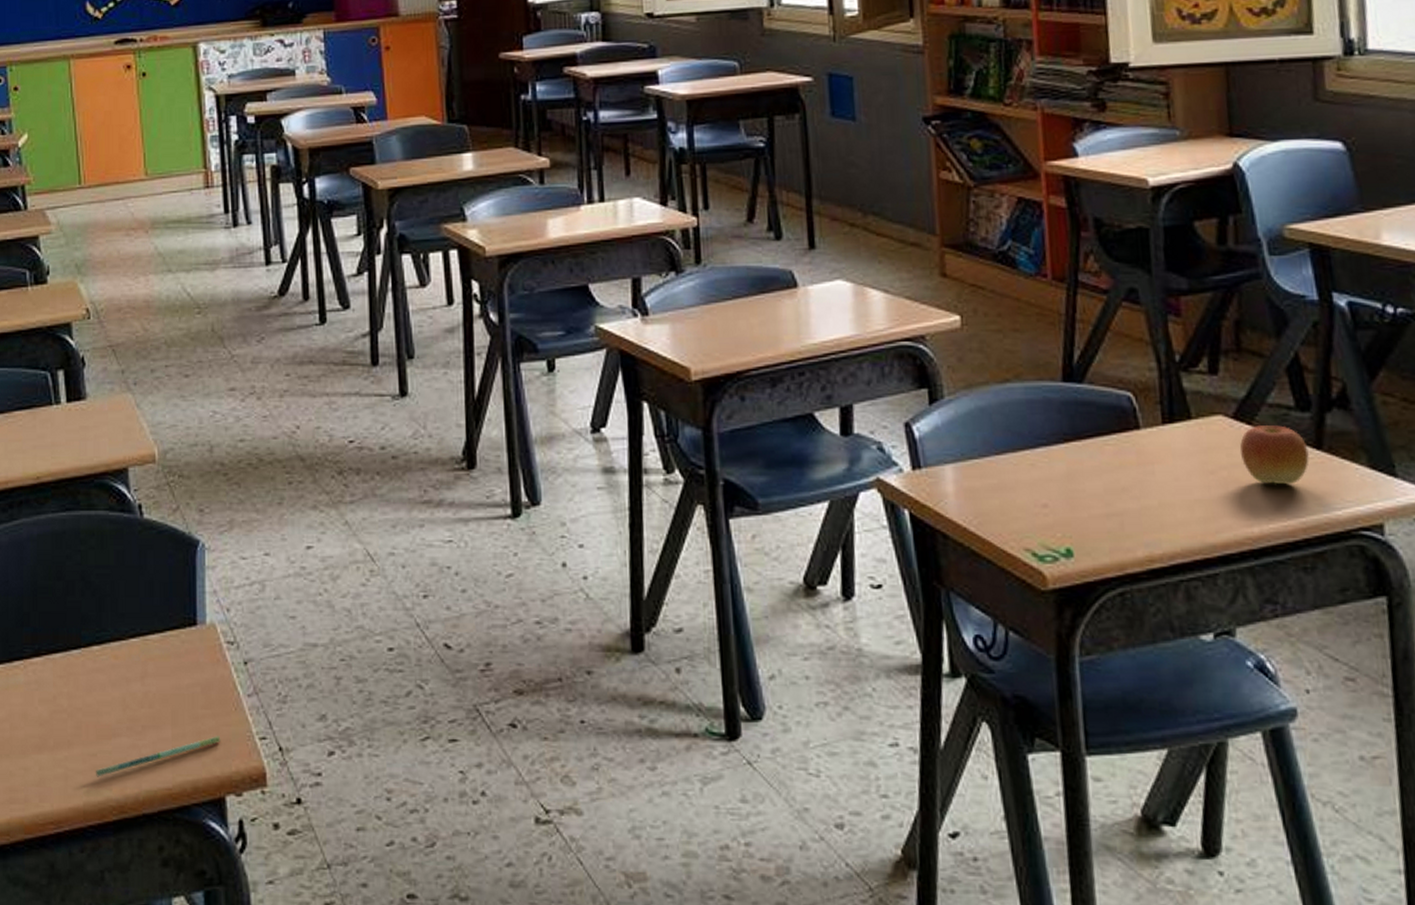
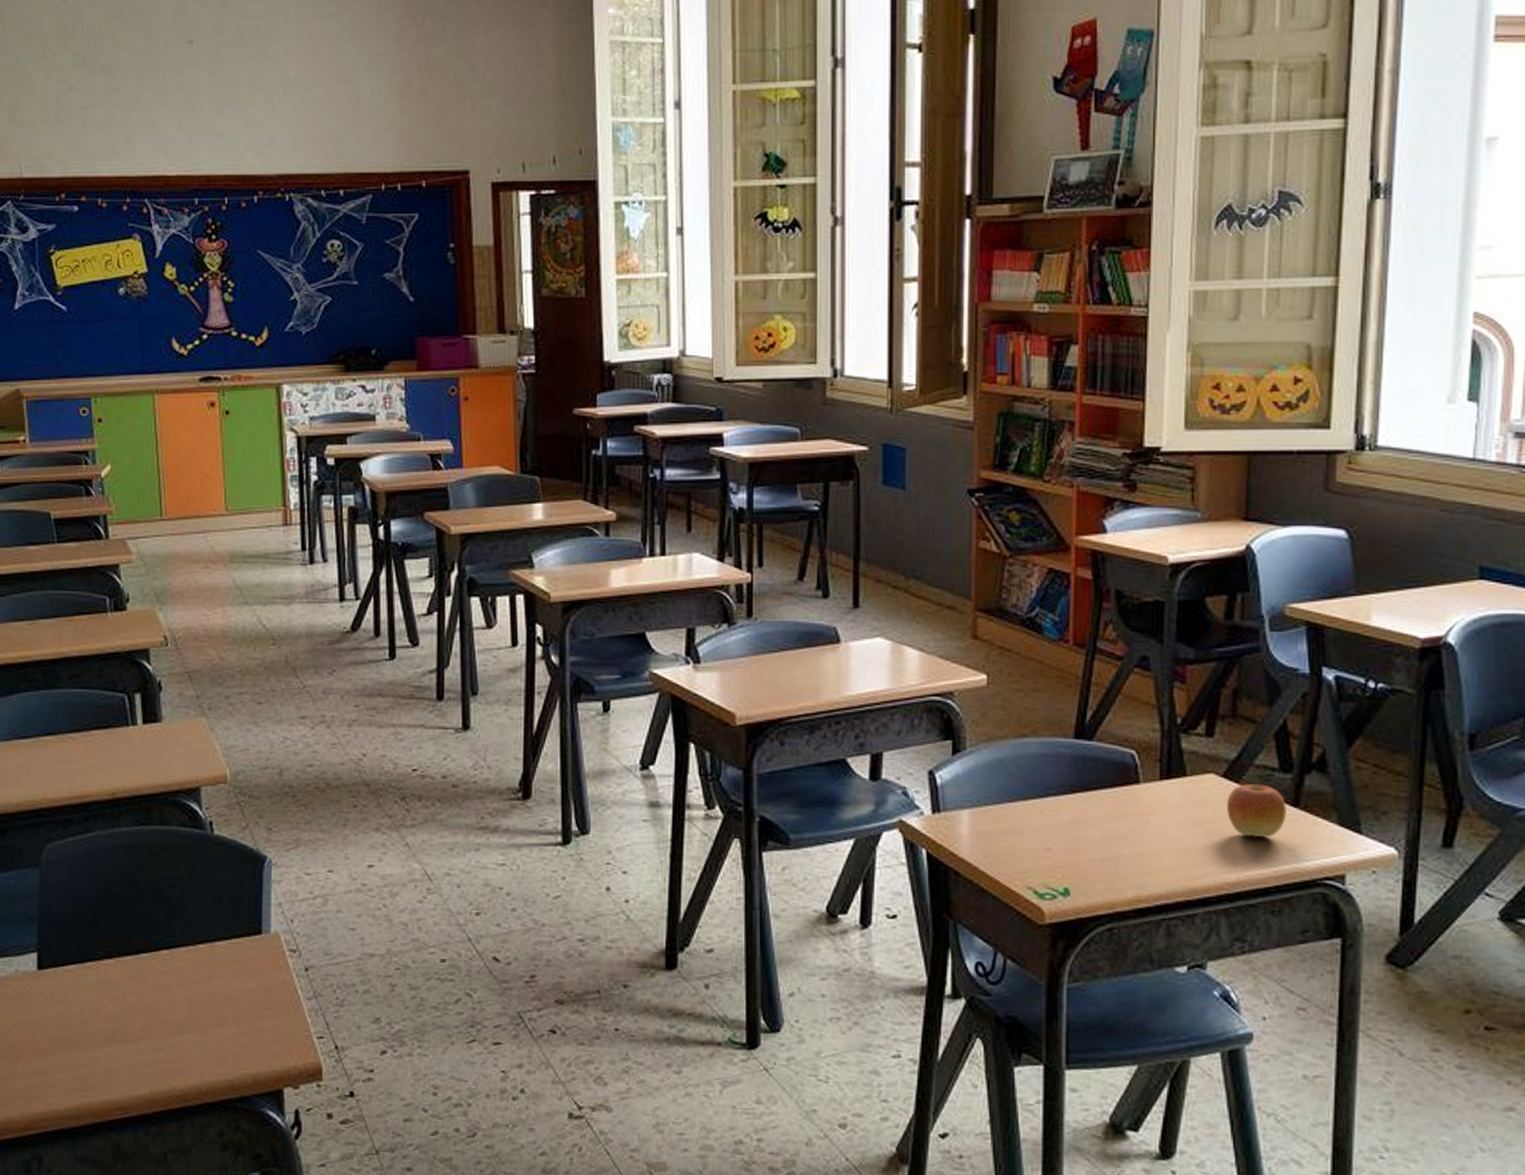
pen: present [96,736,221,777] -> none [162,1034,281,1069]

